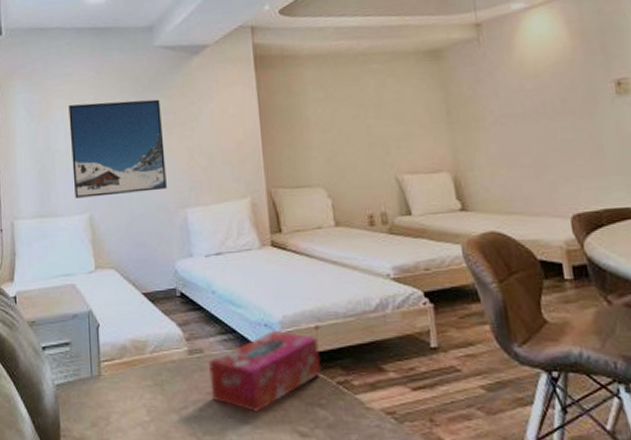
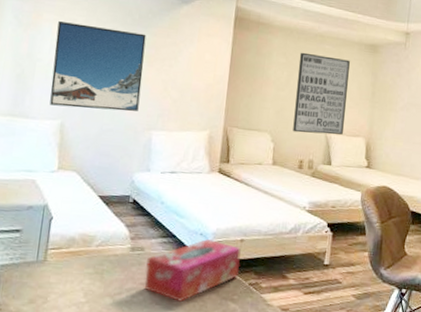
wall art: none [340,76,418,181] -> present [293,52,350,135]

